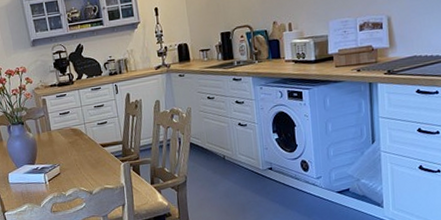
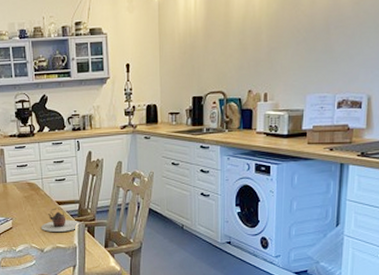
teapot: none [87,150,126,174] -> present [40,208,81,232]

